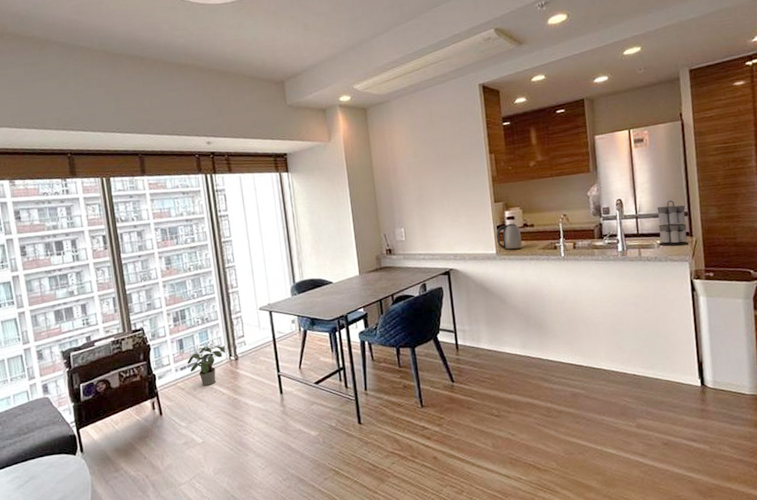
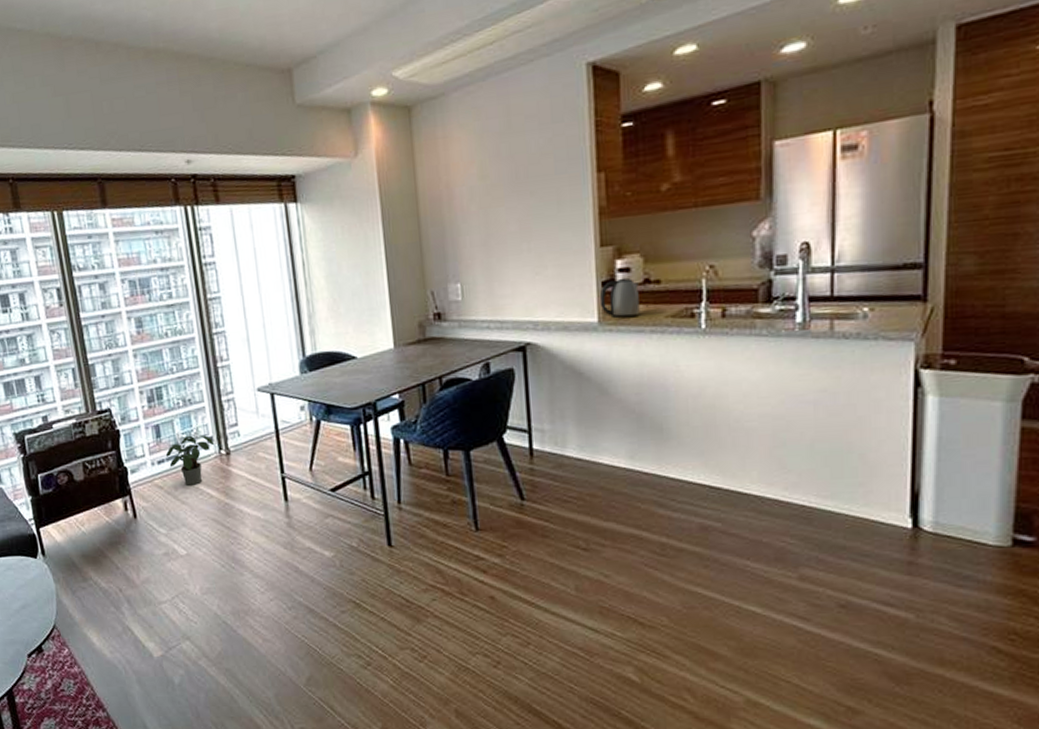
spice rack: present [657,200,689,247] -> none [865,243,920,318]

